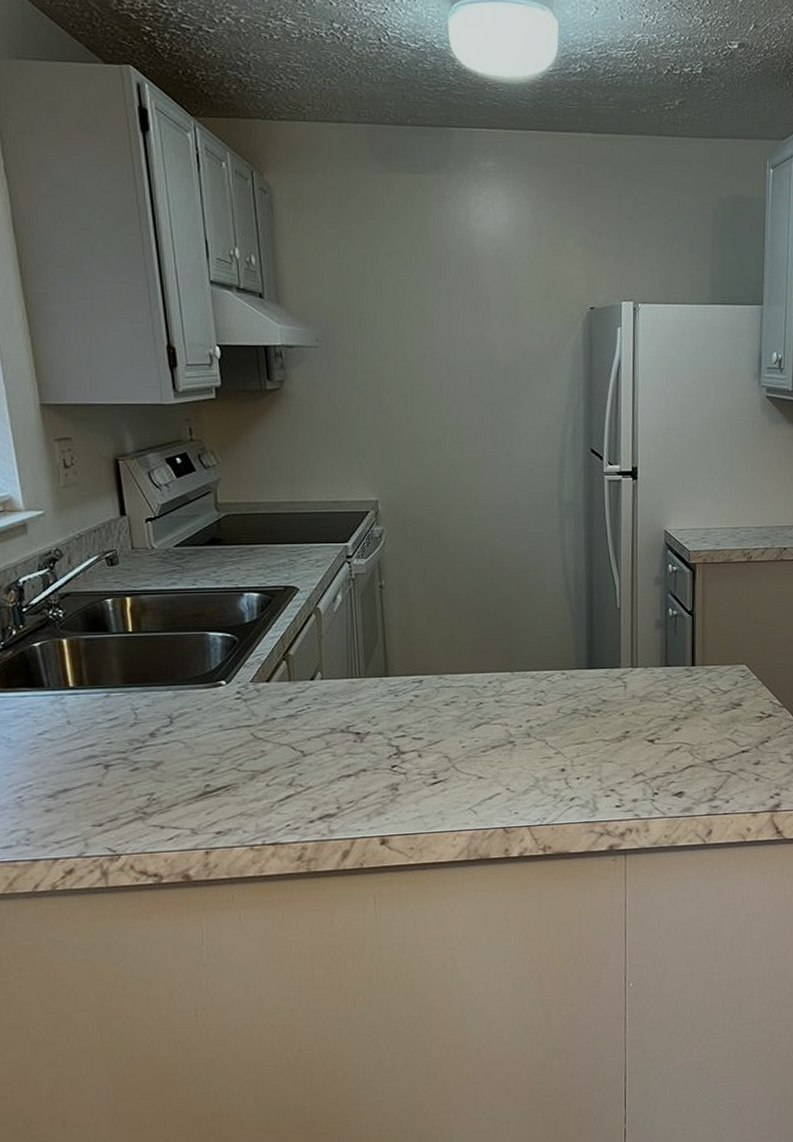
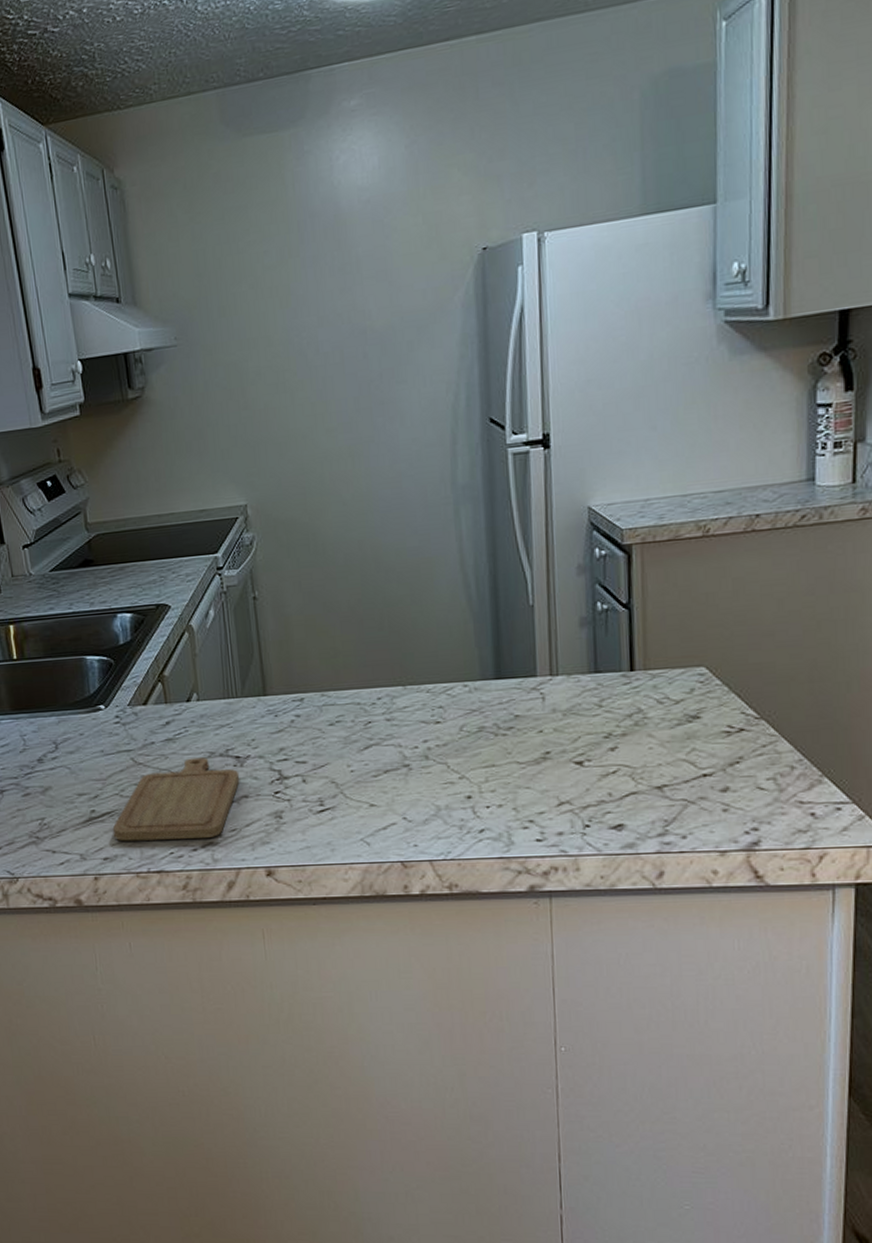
chopping board: none [227,733,359,815] -> present [112,757,240,841]

